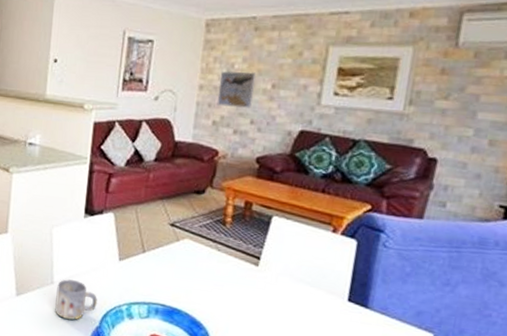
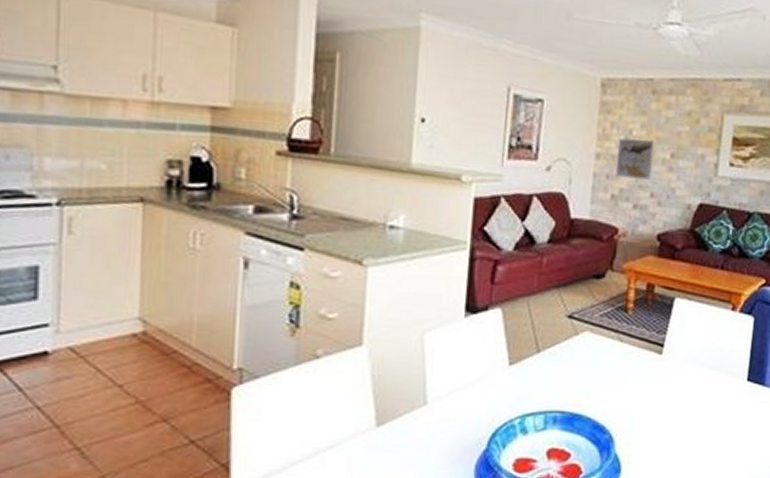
mug: present [55,279,98,320] -> none [429,396,485,446]

